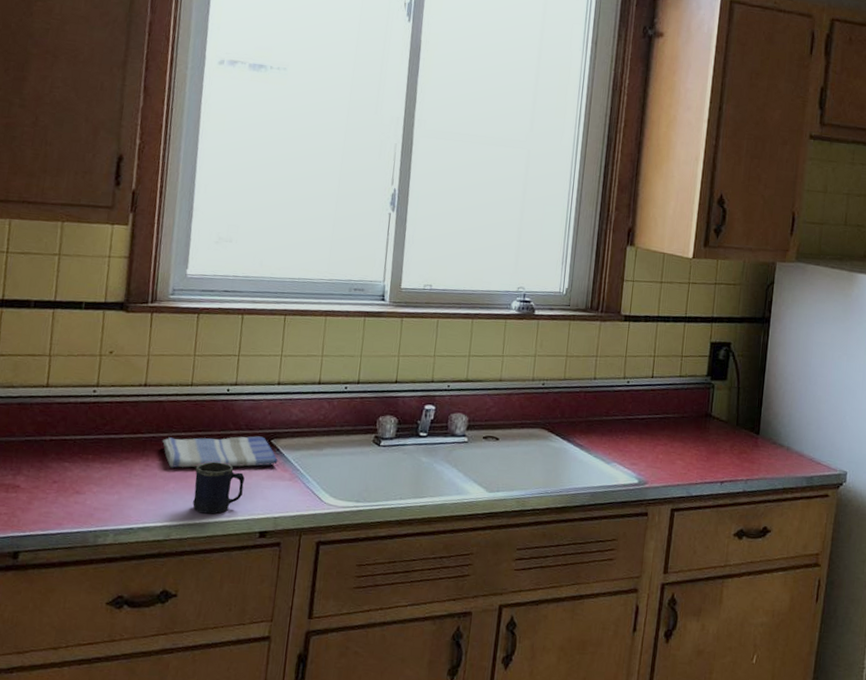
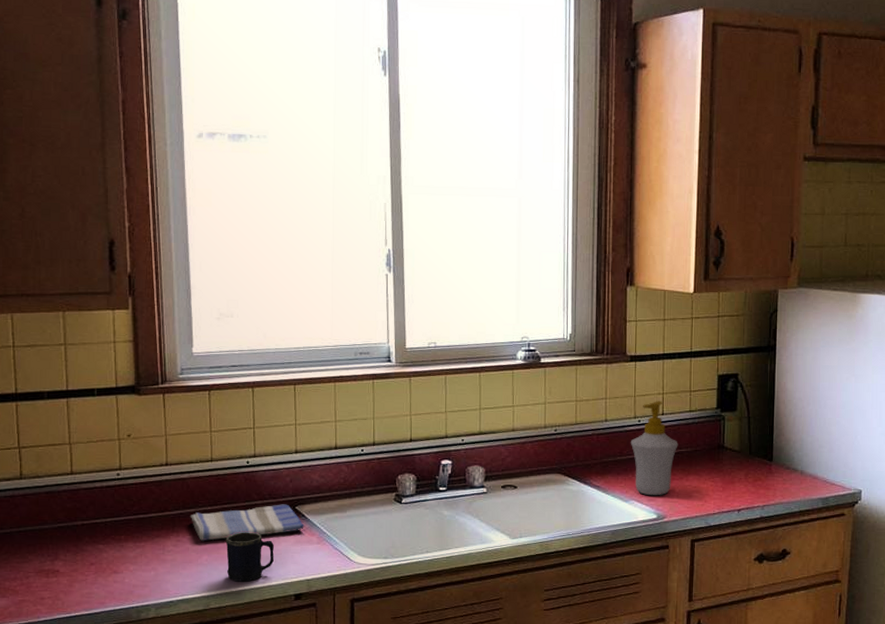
soap bottle: none [618,363,666,460] -> present [631,401,678,496]

